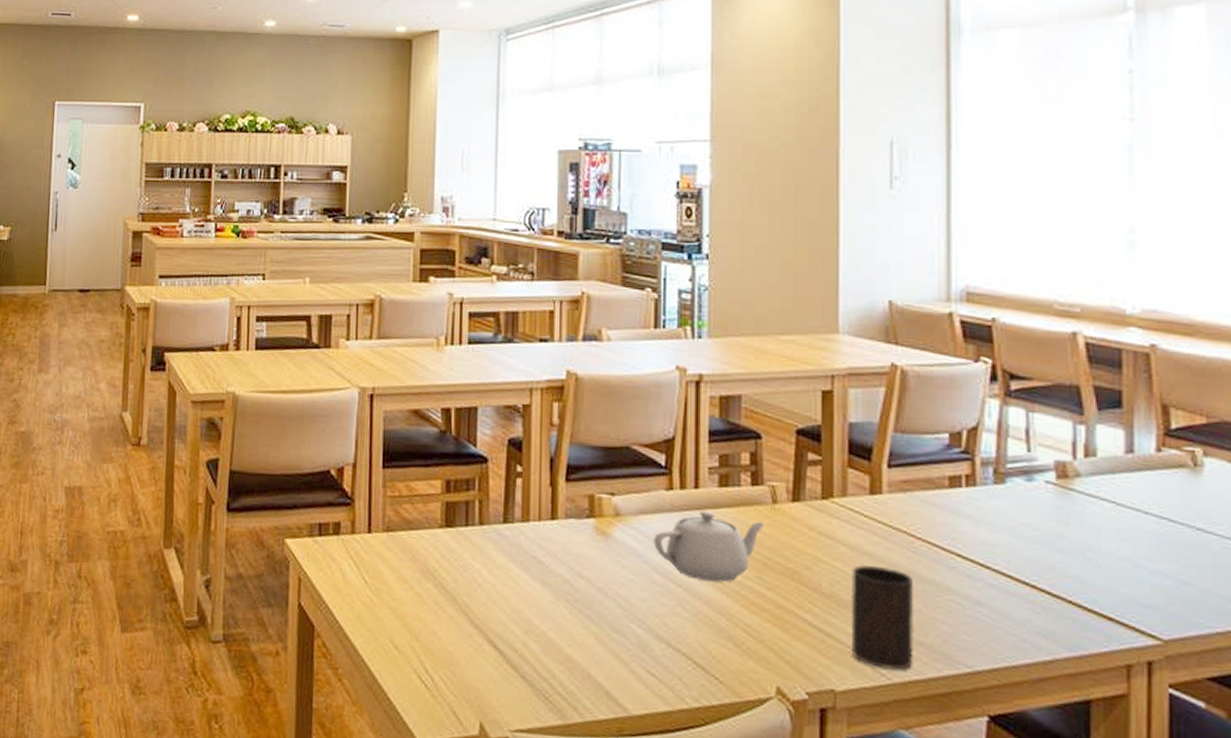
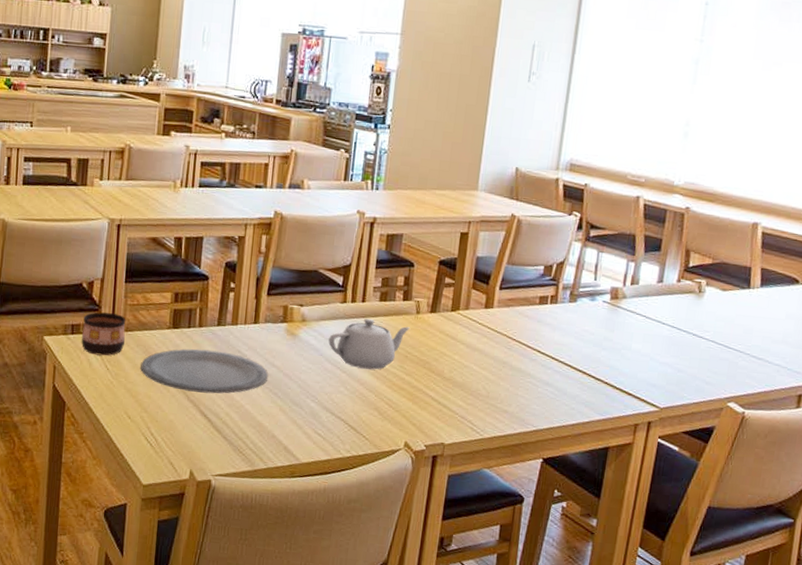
cup: none [331,506,386,565] -> present [81,312,126,356]
plate: none [407,554,576,616] -> present [140,348,269,394]
cup: present [850,565,915,671] -> none [459,358,506,430]

